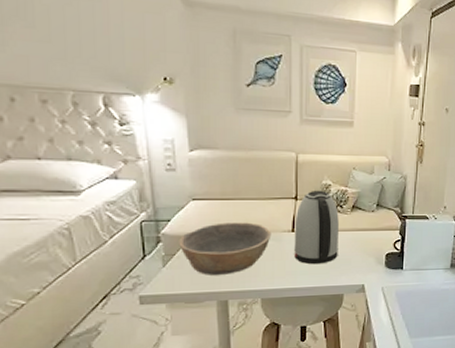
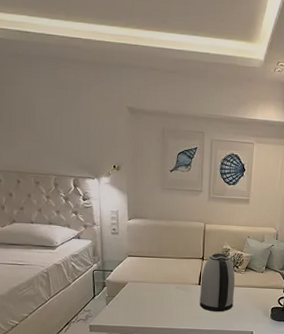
bowl: present [179,222,272,275] -> none [118,274,183,315]

